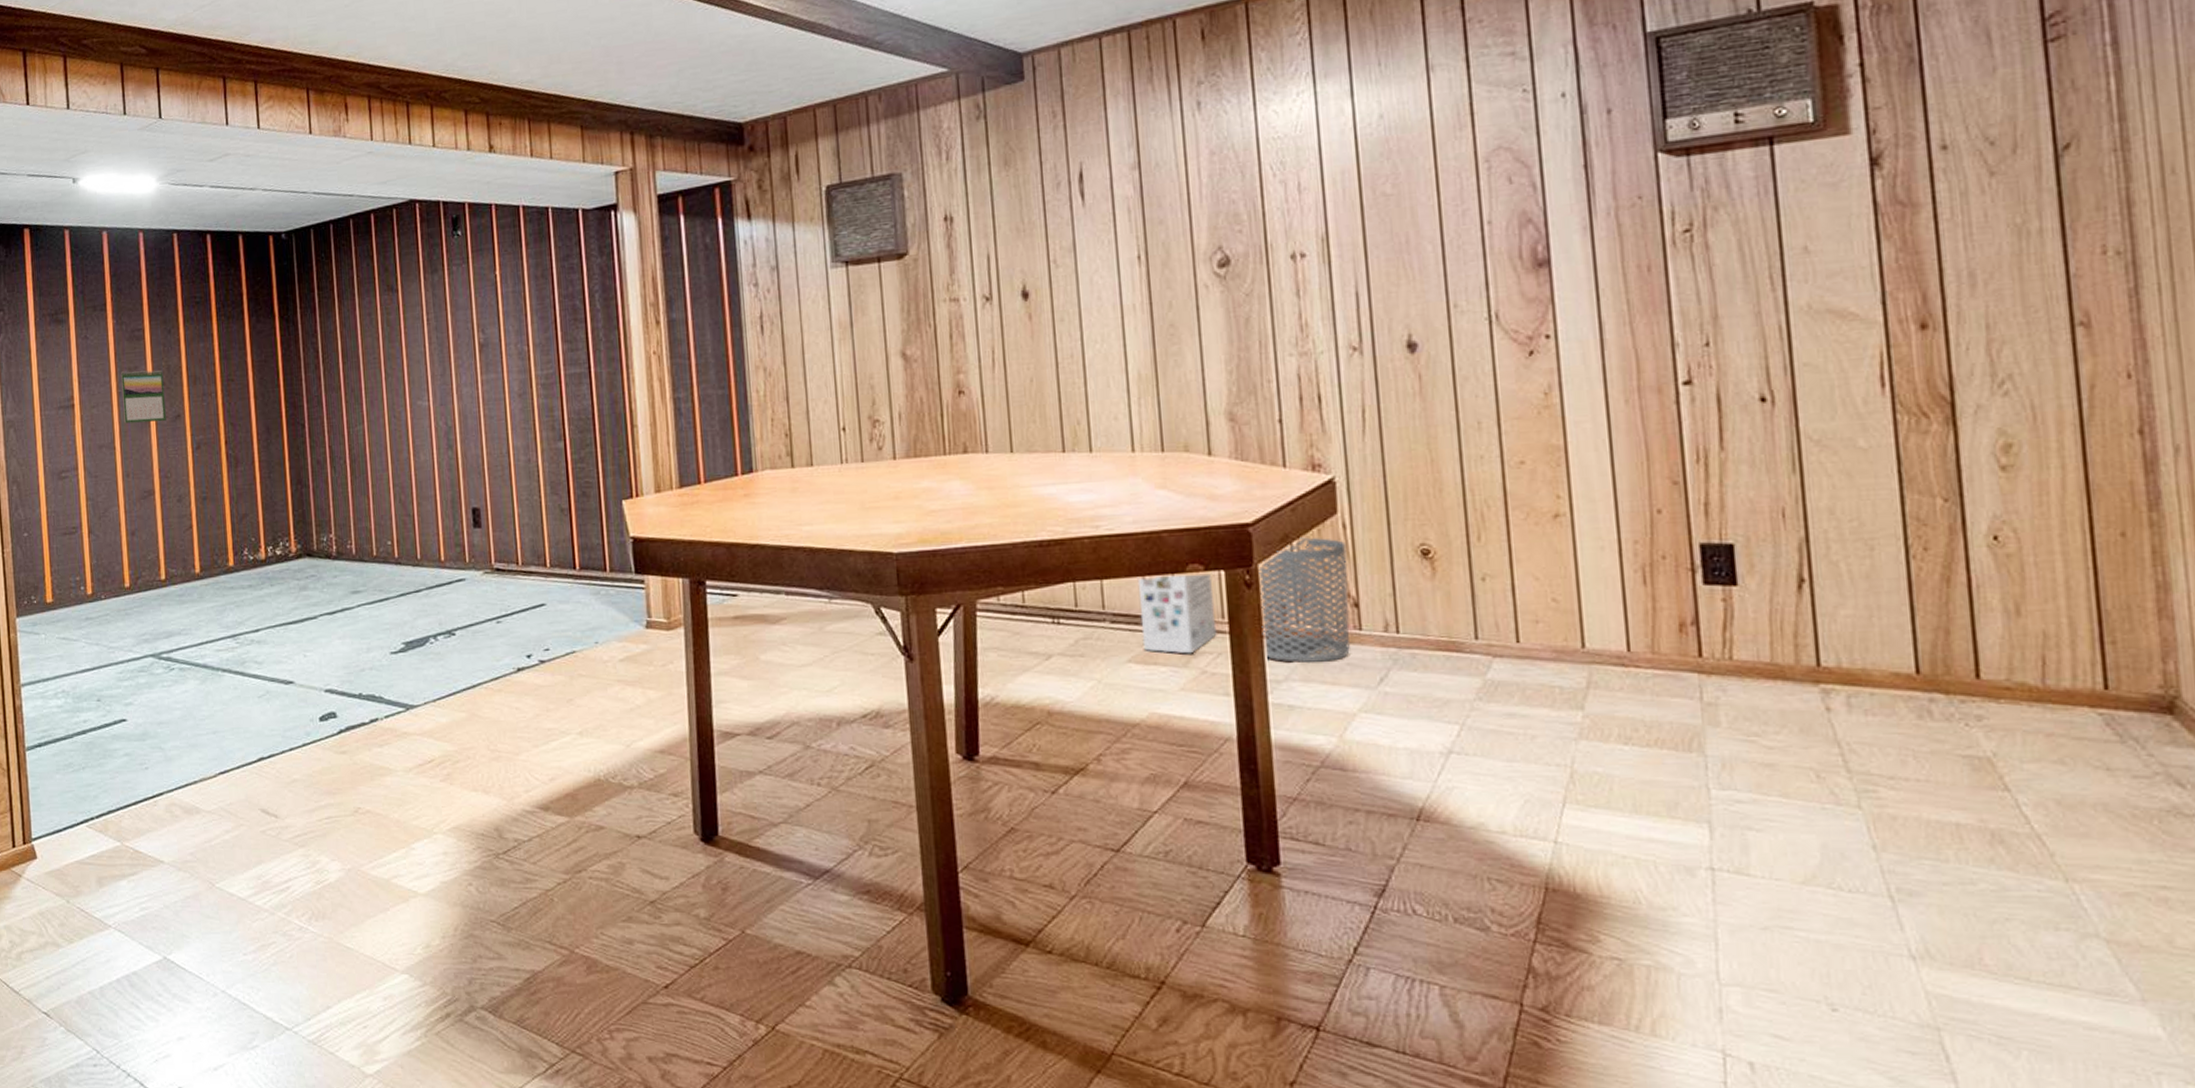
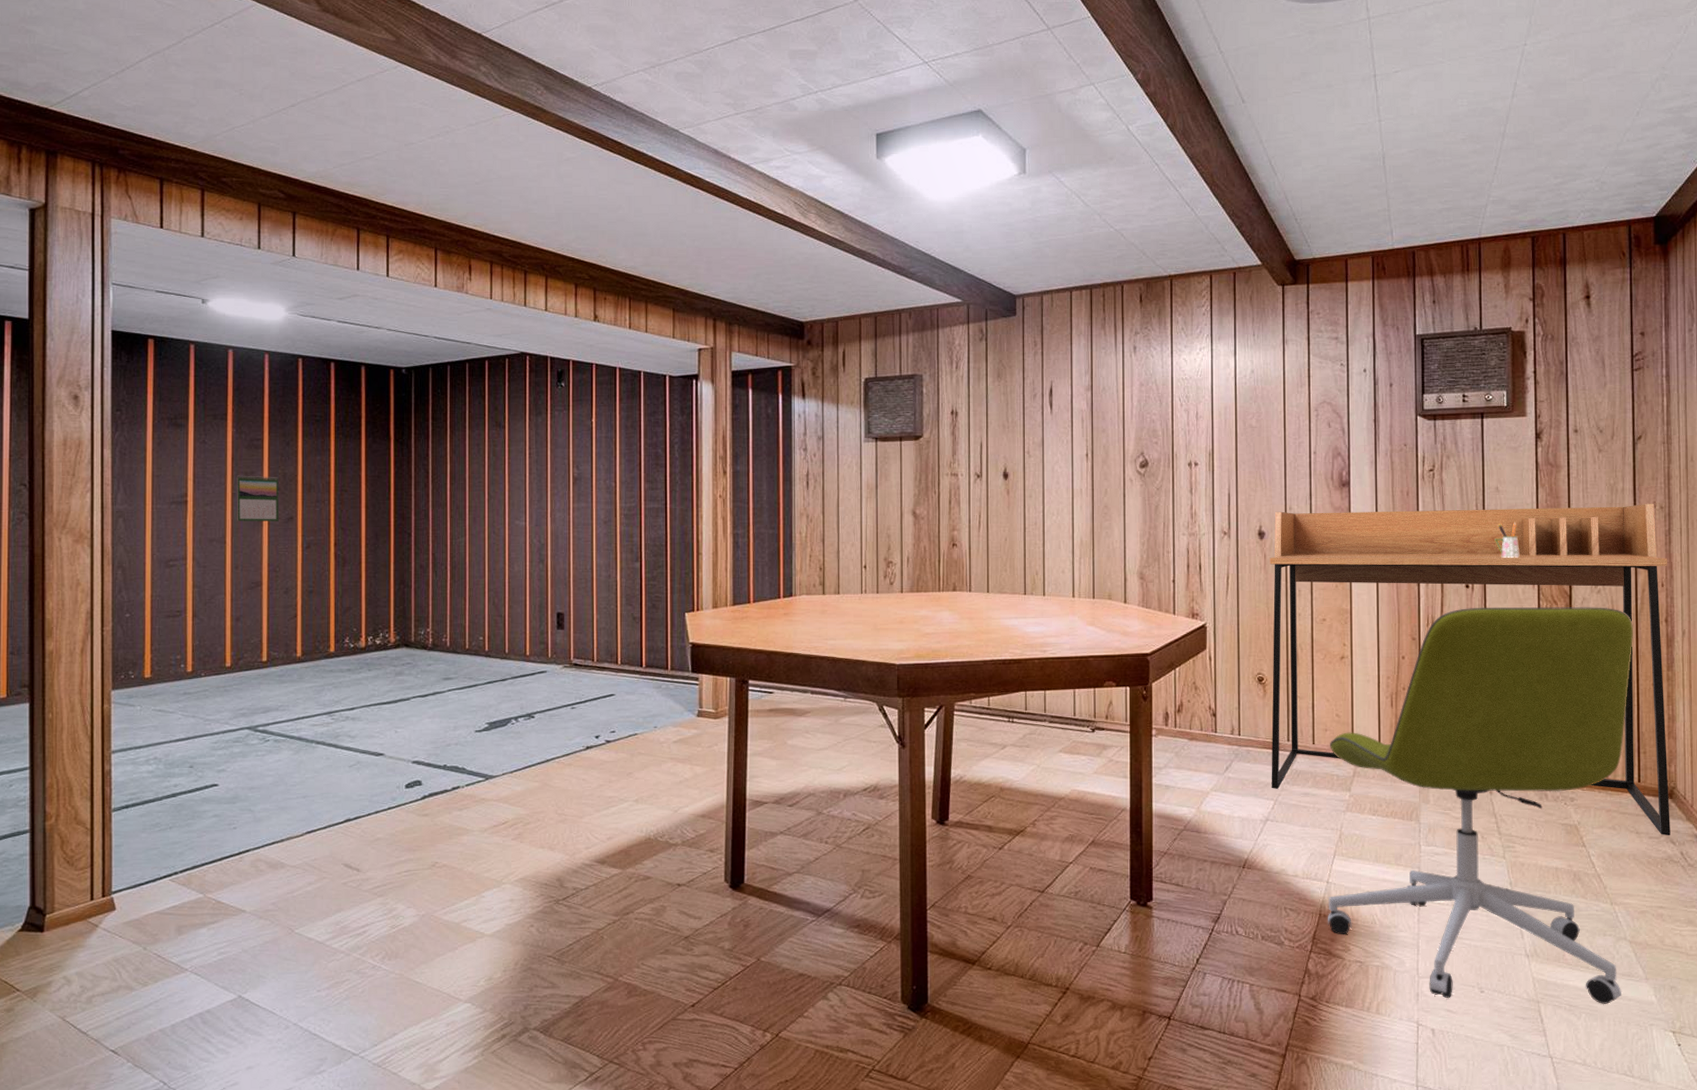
cardboard box: present [1137,572,1217,654] -> none [1070,687,1122,747]
waste bin: present [1258,537,1350,663] -> none [1151,665,1211,755]
desk: none [1427,248,2174,775] -> present [1270,504,1671,836]
office chair: none [1544,417,2096,1037] -> present [1328,606,1633,1004]
pen holder: none [1807,297,1855,353] -> present [1495,523,1520,558]

